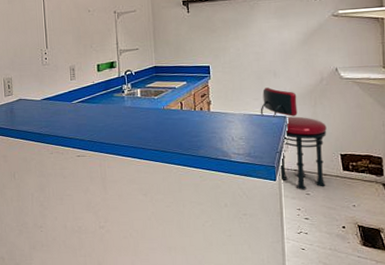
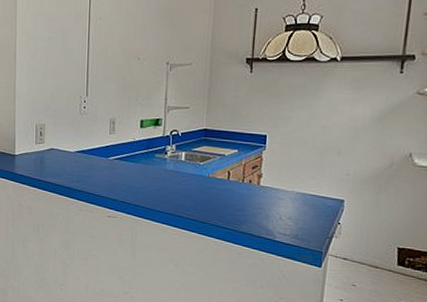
stool: present [260,87,327,190] -> none [315,166,388,281]

